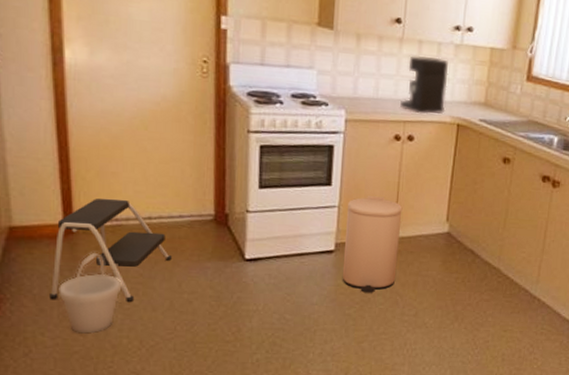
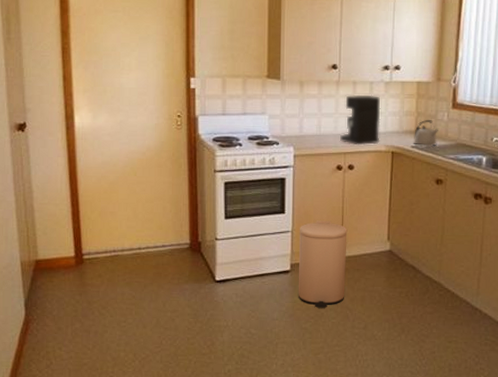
step stool: present [49,198,172,303] -> none [65,233,157,321]
bucket: present [58,252,121,334] -> none [72,278,118,348]
kettle: none [482,91,510,123] -> present [414,119,438,148]

